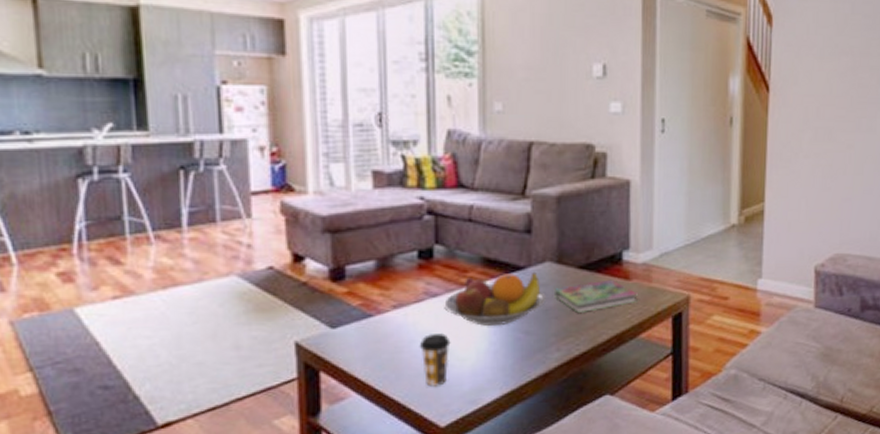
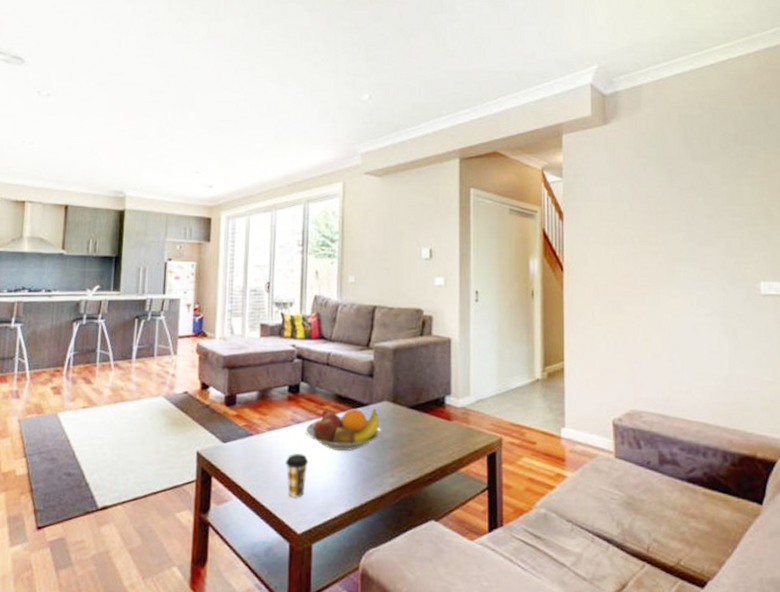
book: present [555,279,639,314] -> none [390,419,459,447]

